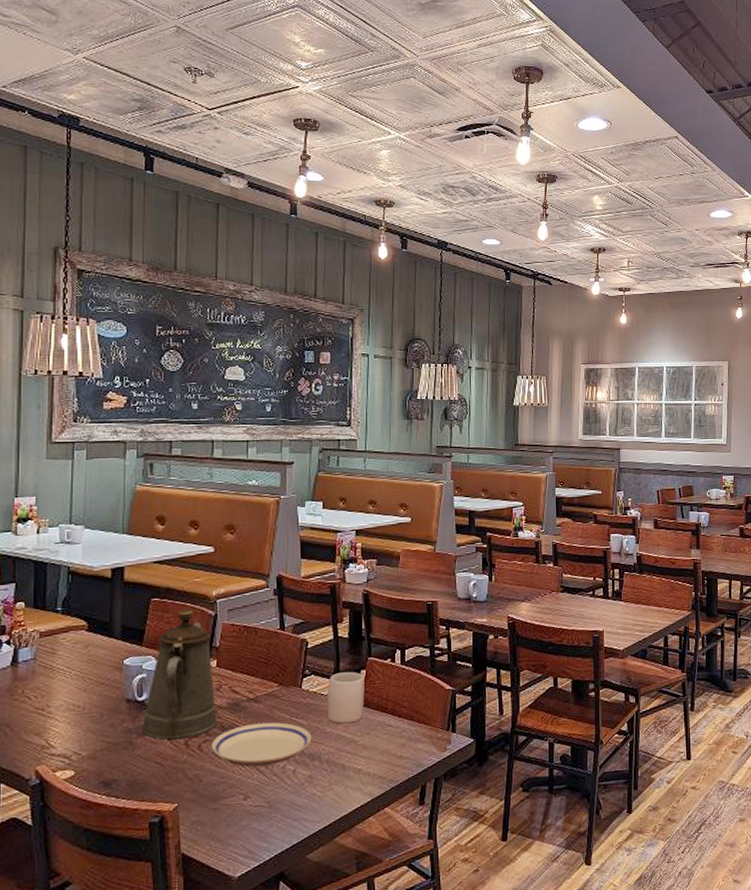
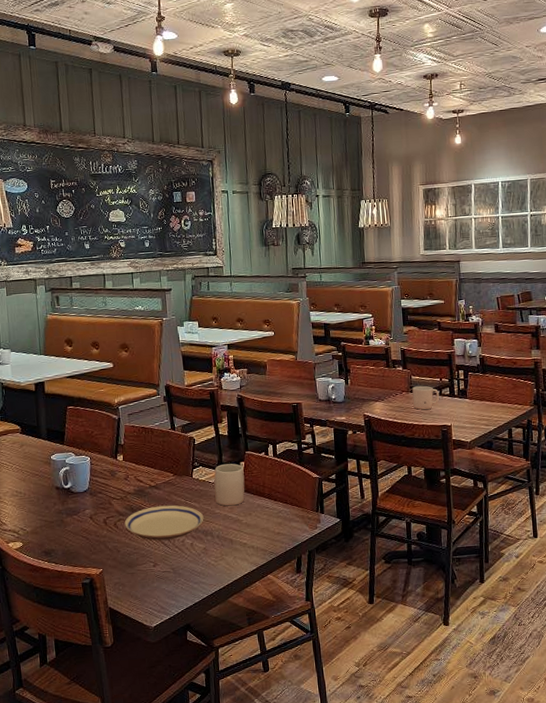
coffee pot: present [141,609,218,740] -> none [69,414,128,519]
mug: none [562,585,593,613] -> present [412,385,440,410]

